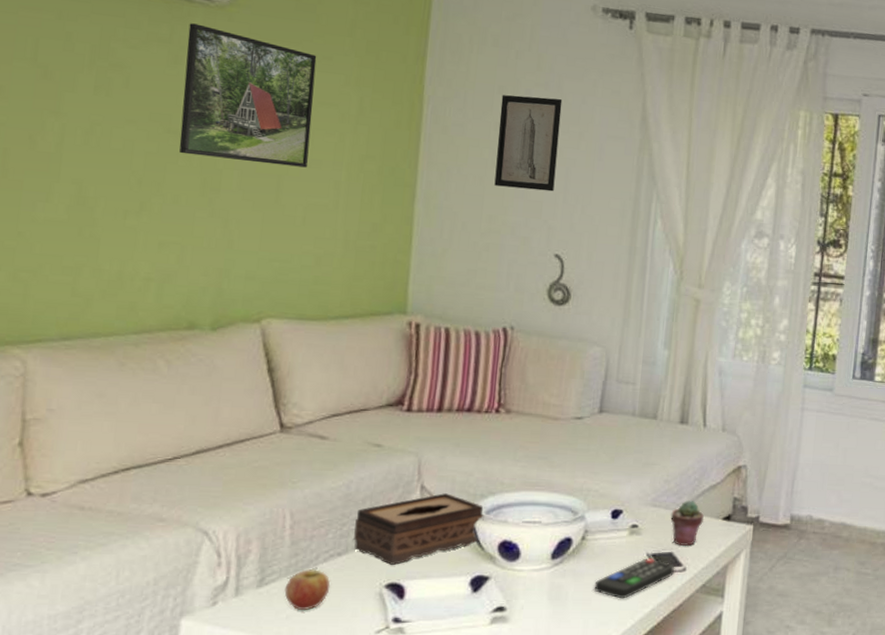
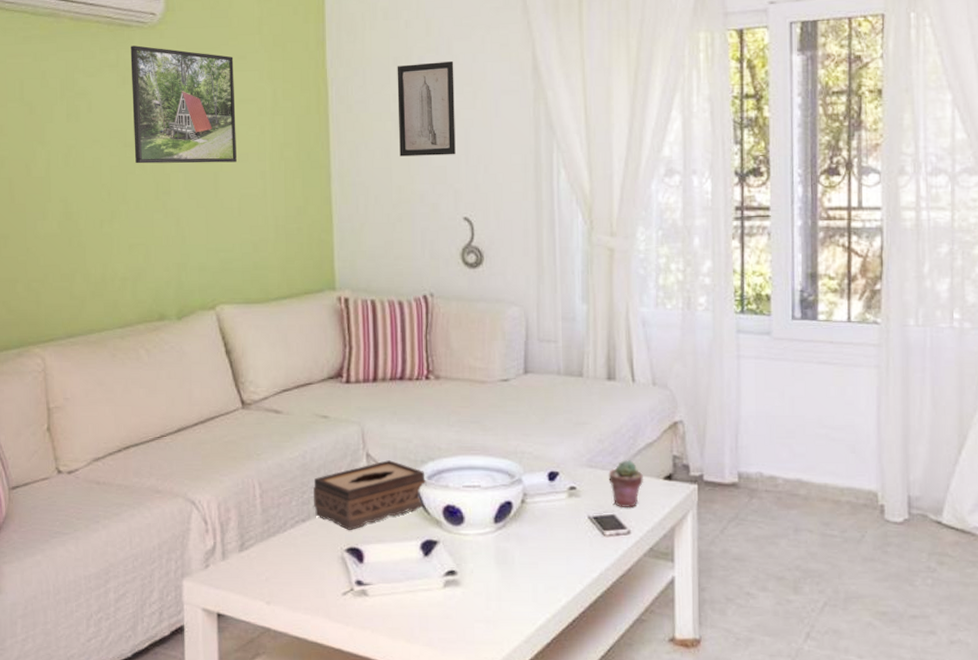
fruit: present [284,569,331,610] -> none [261,535,299,572]
remote control: present [594,558,675,599] -> none [539,521,619,563]

